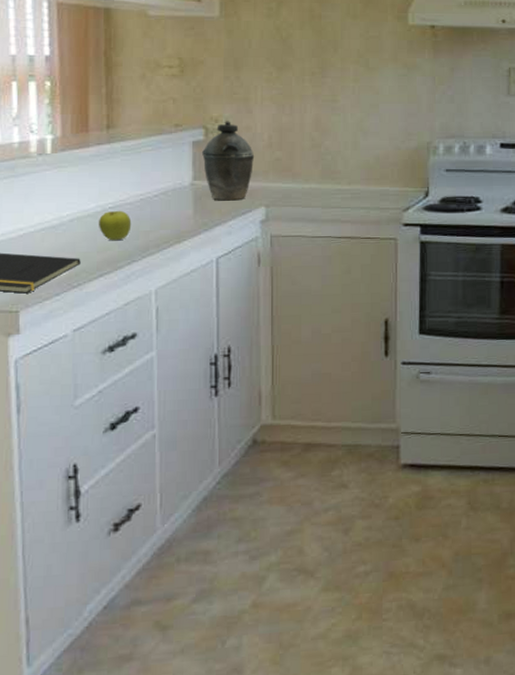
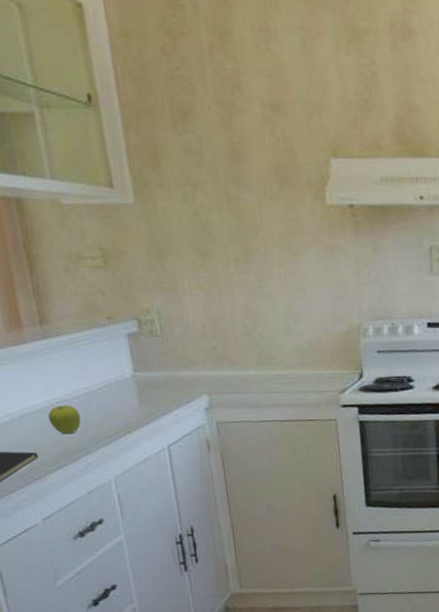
kettle: present [201,121,255,201] -> none [137,311,191,391]

